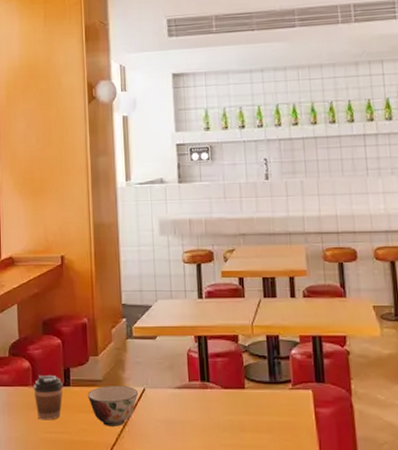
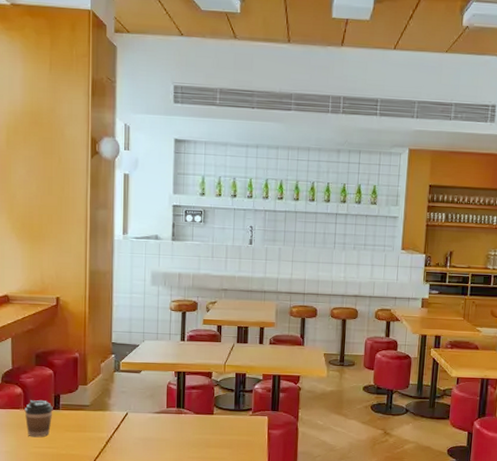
soup bowl: present [87,385,139,427] -> none [75,409,122,443]

